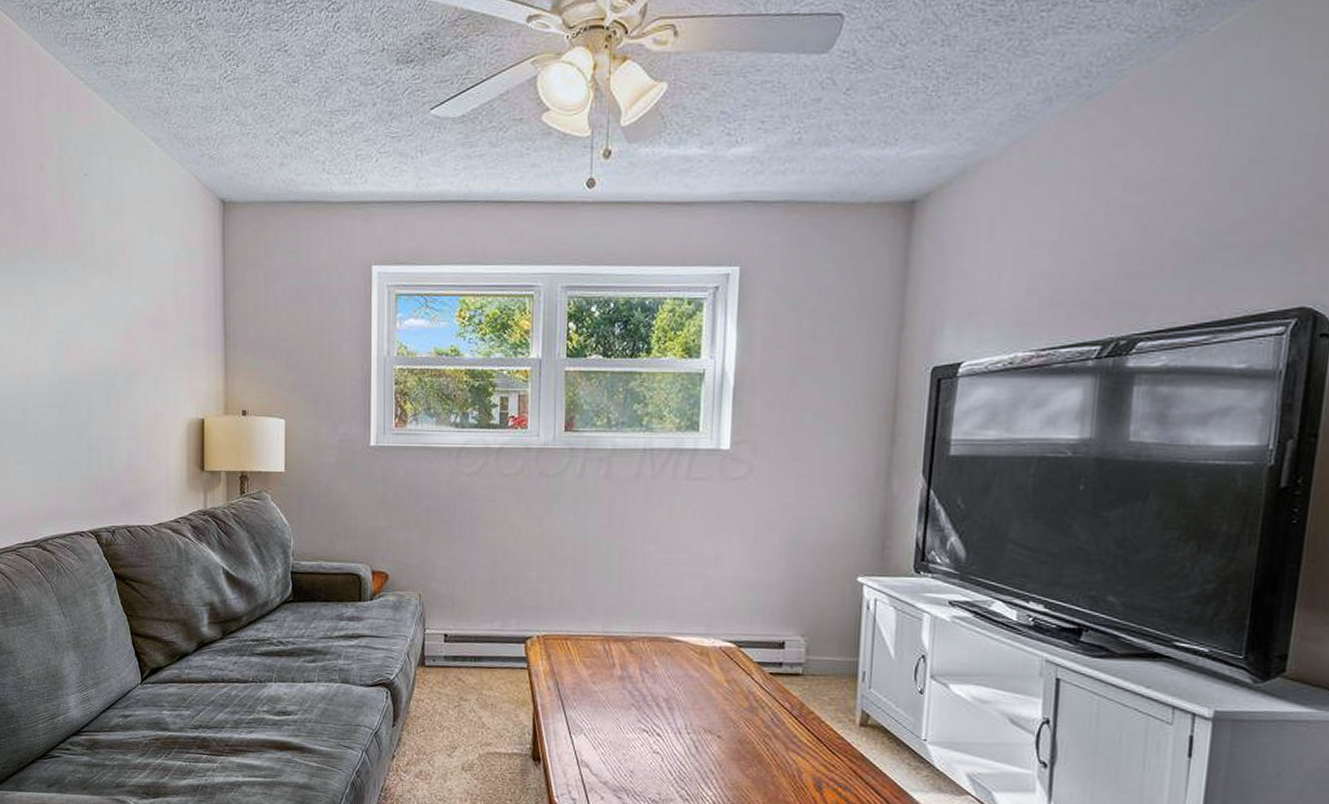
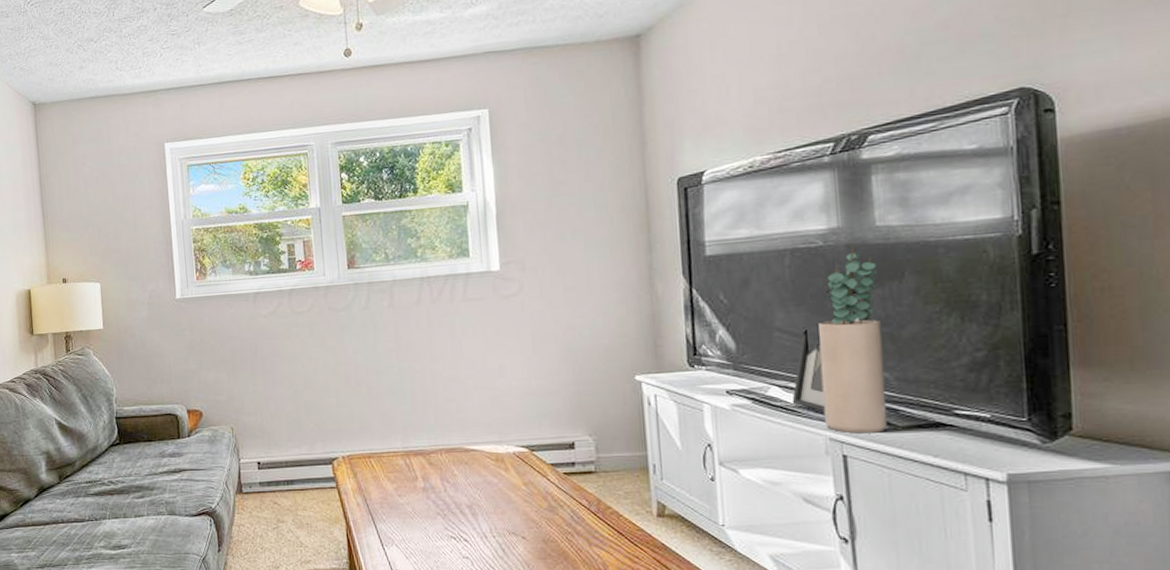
picture frame: none [1014,503,1116,633] -> present [792,288,875,413]
vase: none [1043,458,1122,659] -> present [818,244,888,434]

